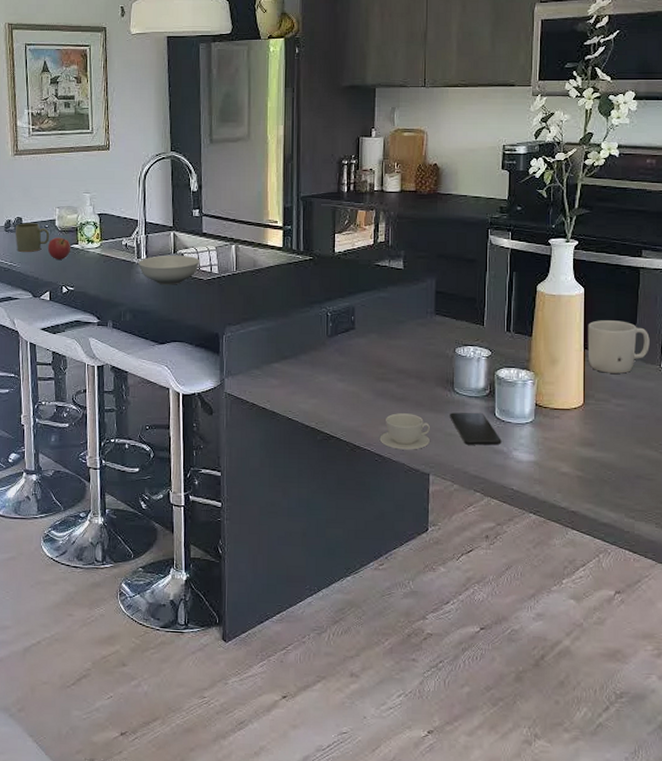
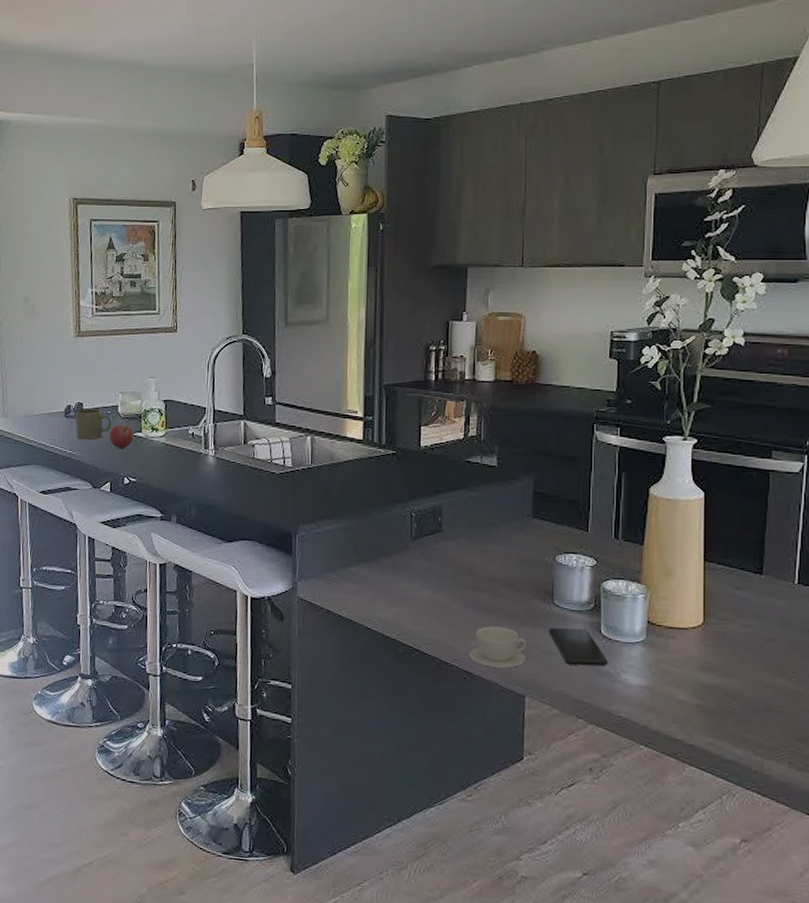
bowl: present [138,255,200,285] -> none [205,445,272,479]
mug: present [588,320,650,374] -> none [708,528,781,590]

